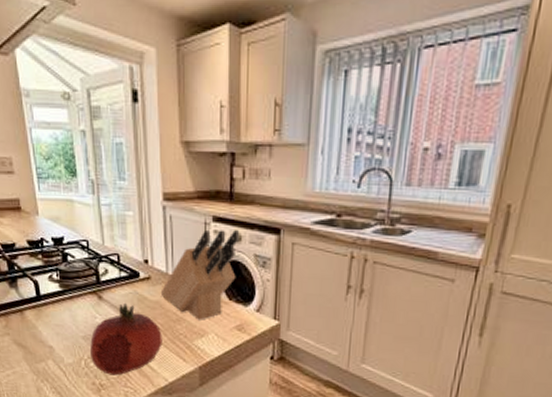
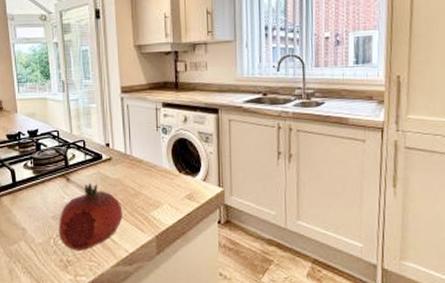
knife block: present [160,229,240,320] -> none [120,112,186,193]

